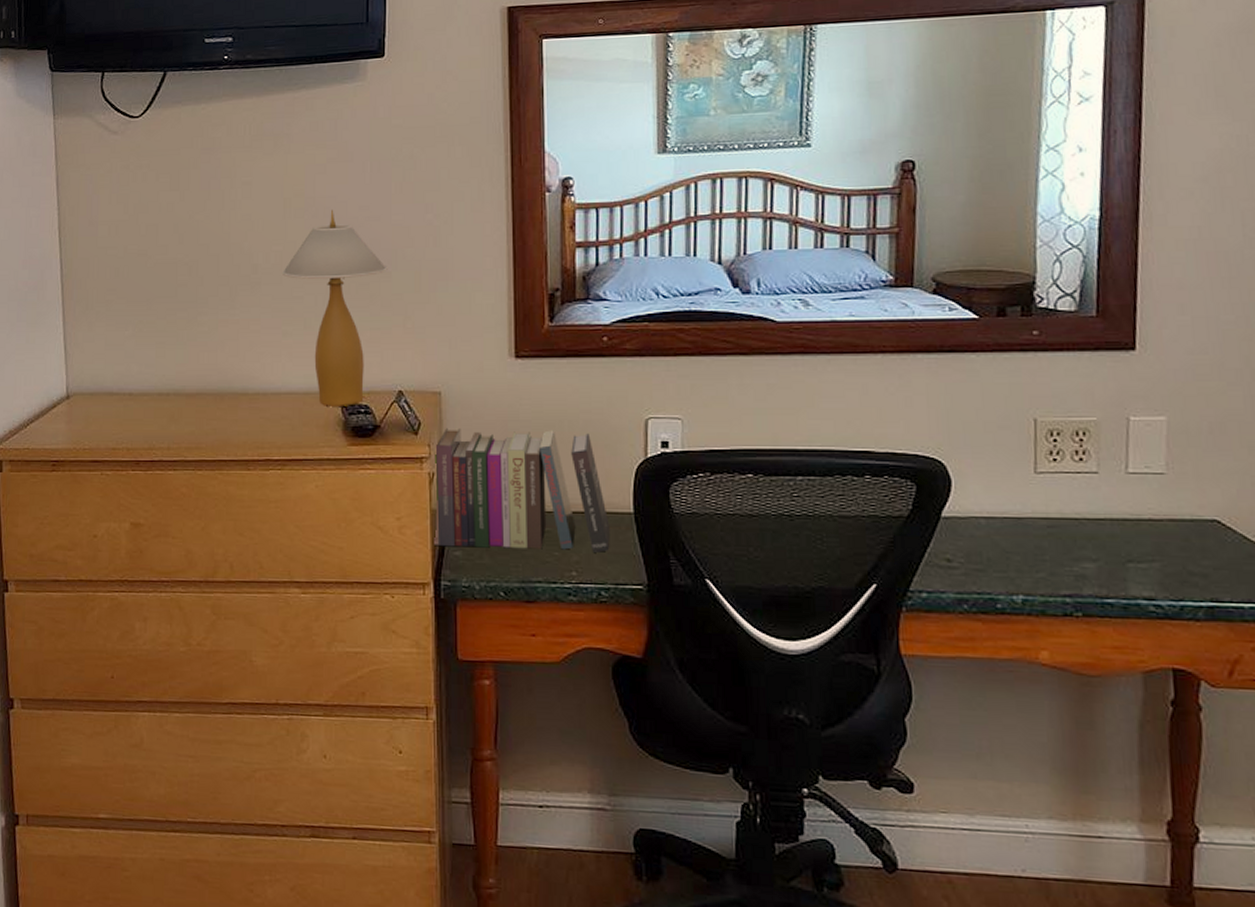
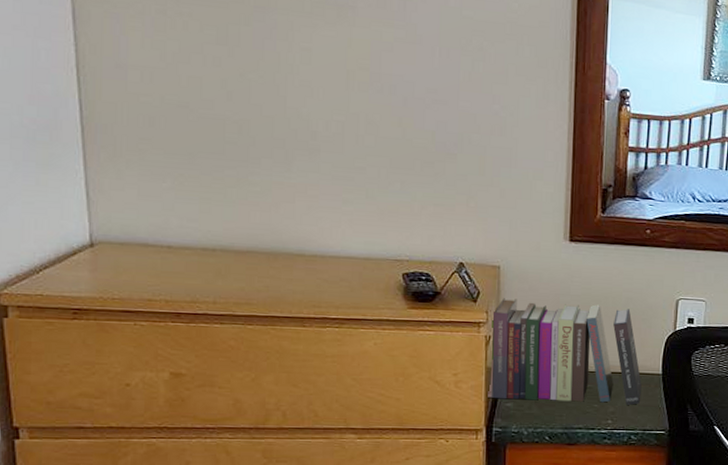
table lamp: present [281,209,388,406] -> none [343,88,453,273]

